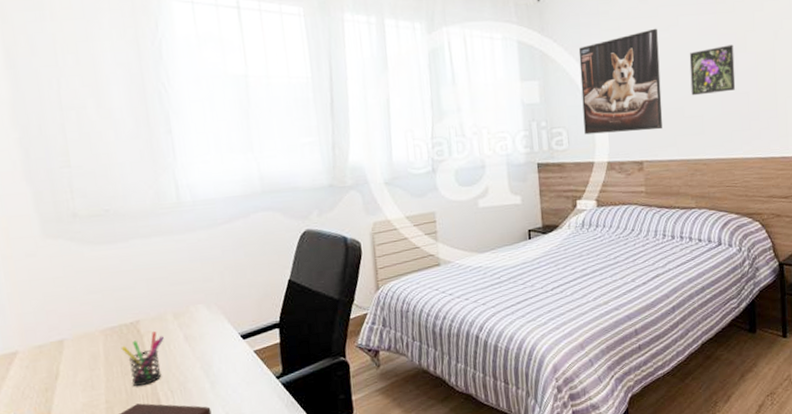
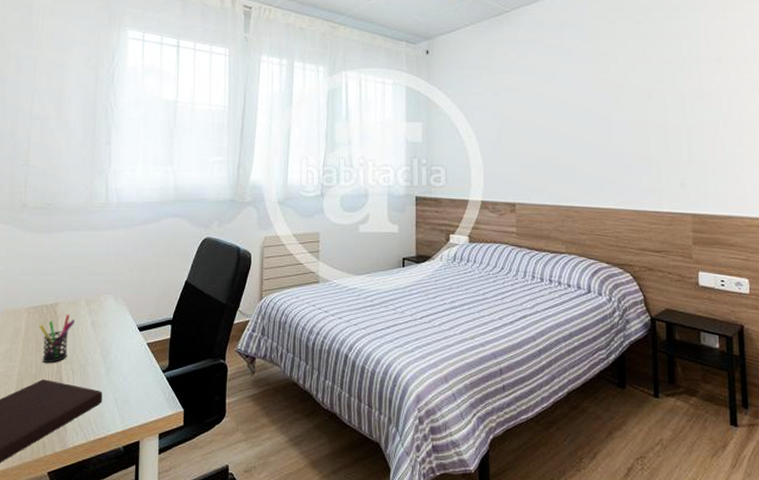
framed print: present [578,28,663,135] -> none [460,83,536,175]
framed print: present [689,44,736,96] -> none [564,102,609,146]

